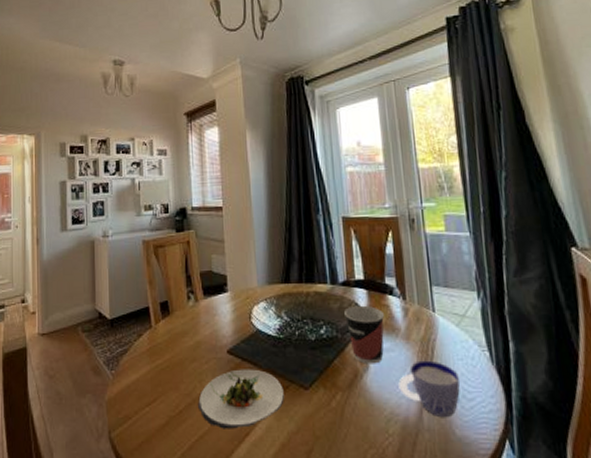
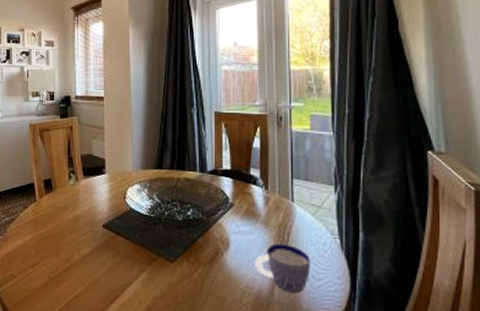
salad plate: present [197,369,284,429] -> none [74,241,152,292]
cup: present [344,305,384,364] -> none [211,192,246,244]

